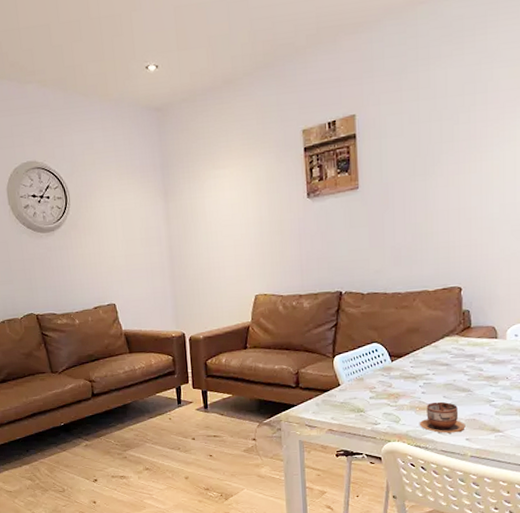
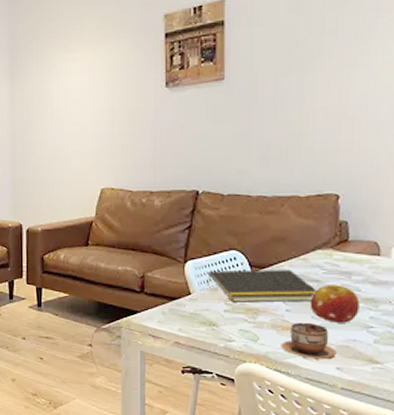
notepad: none [353,356,447,389] -> present [206,269,317,303]
fruit: none [441,366,482,400] -> present [310,285,360,323]

